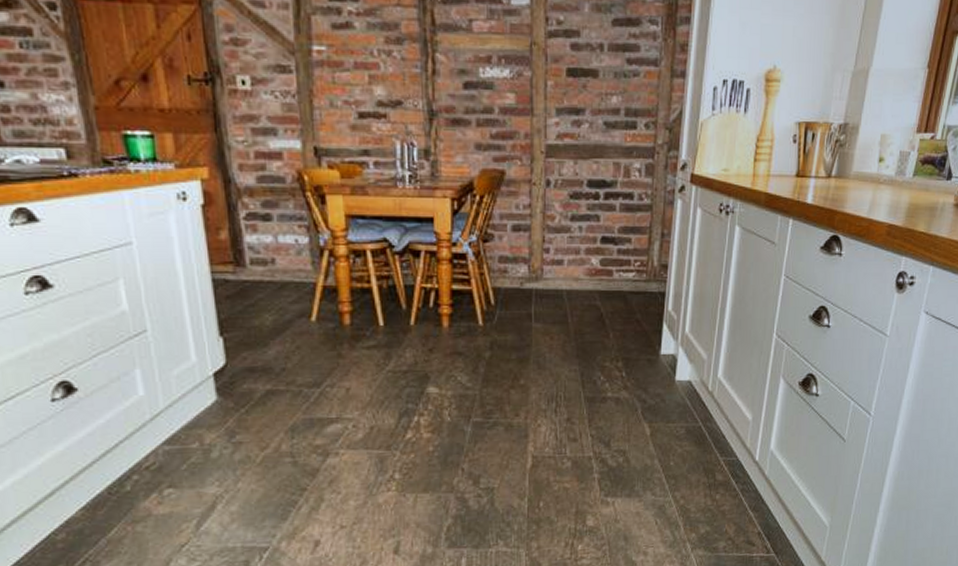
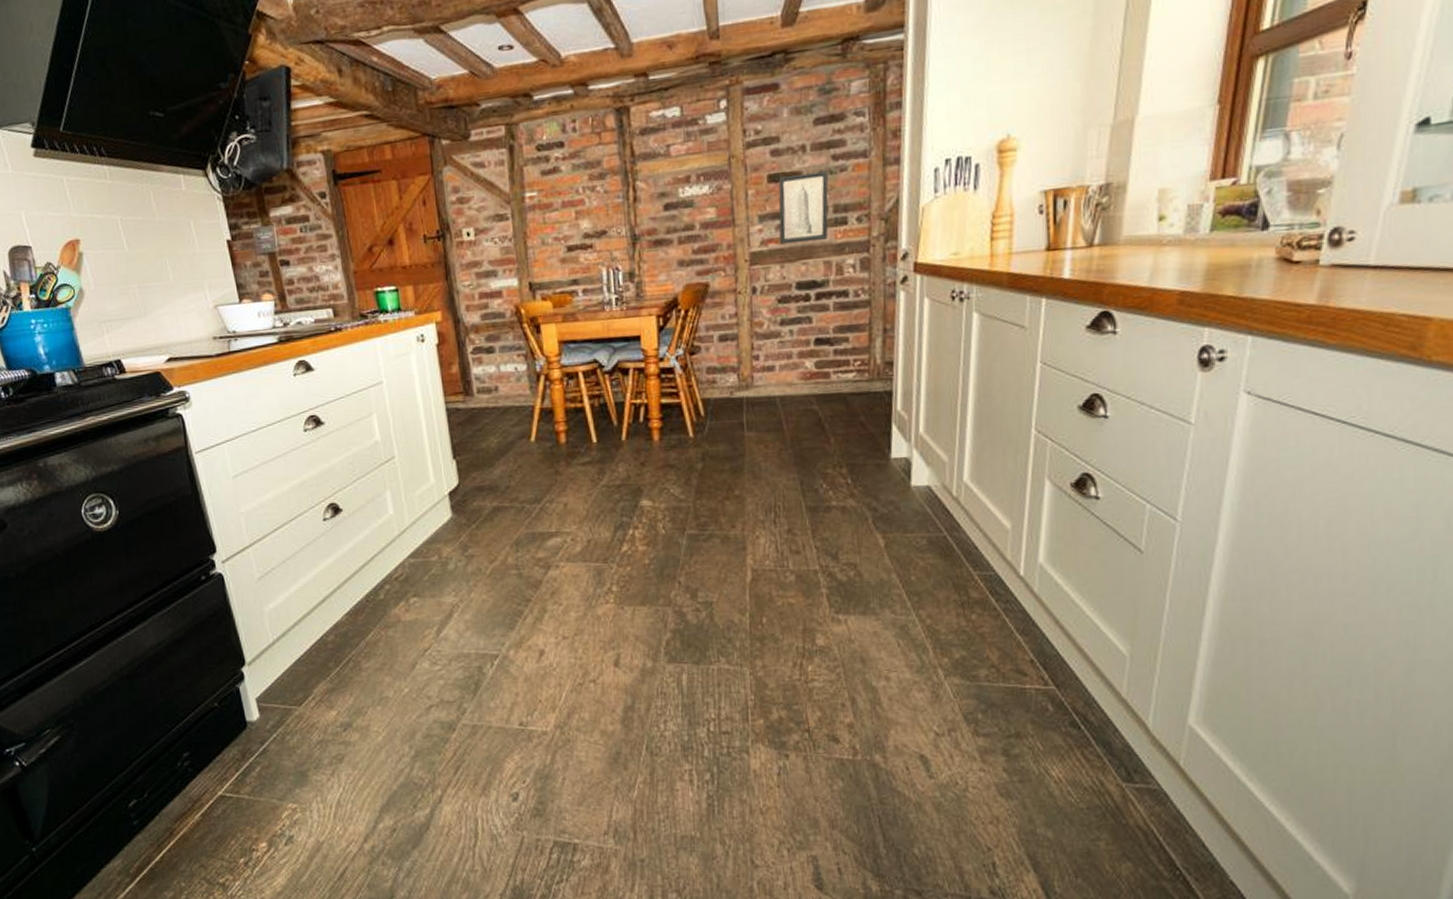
wall art: none [575,71,622,142] -> present [778,171,829,245]

